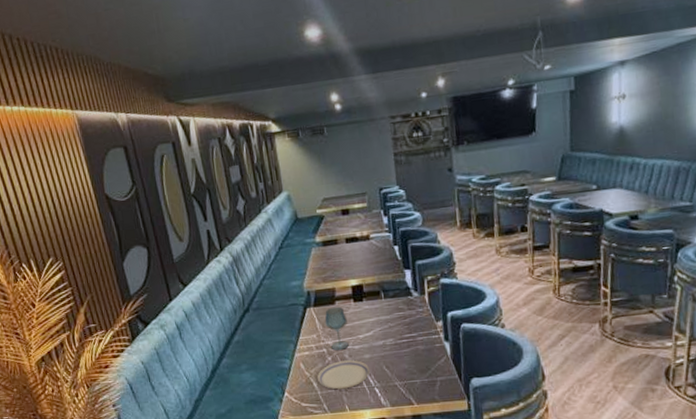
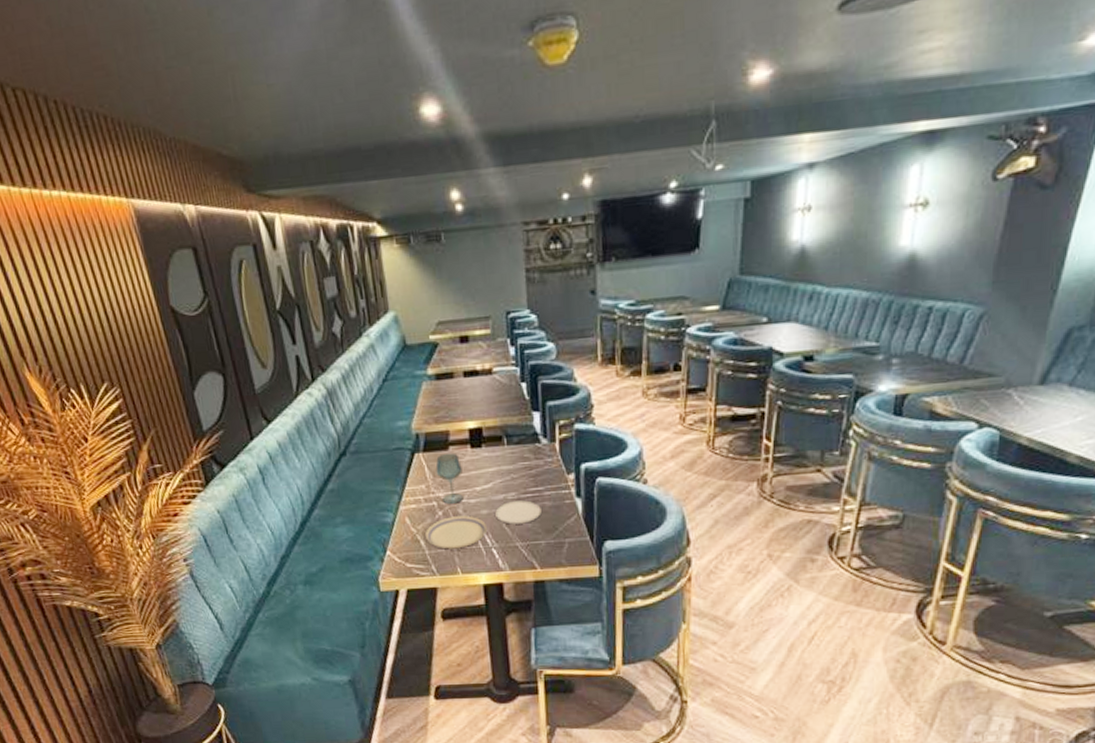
plate: none [376,345,416,367] -> present [495,500,541,525]

